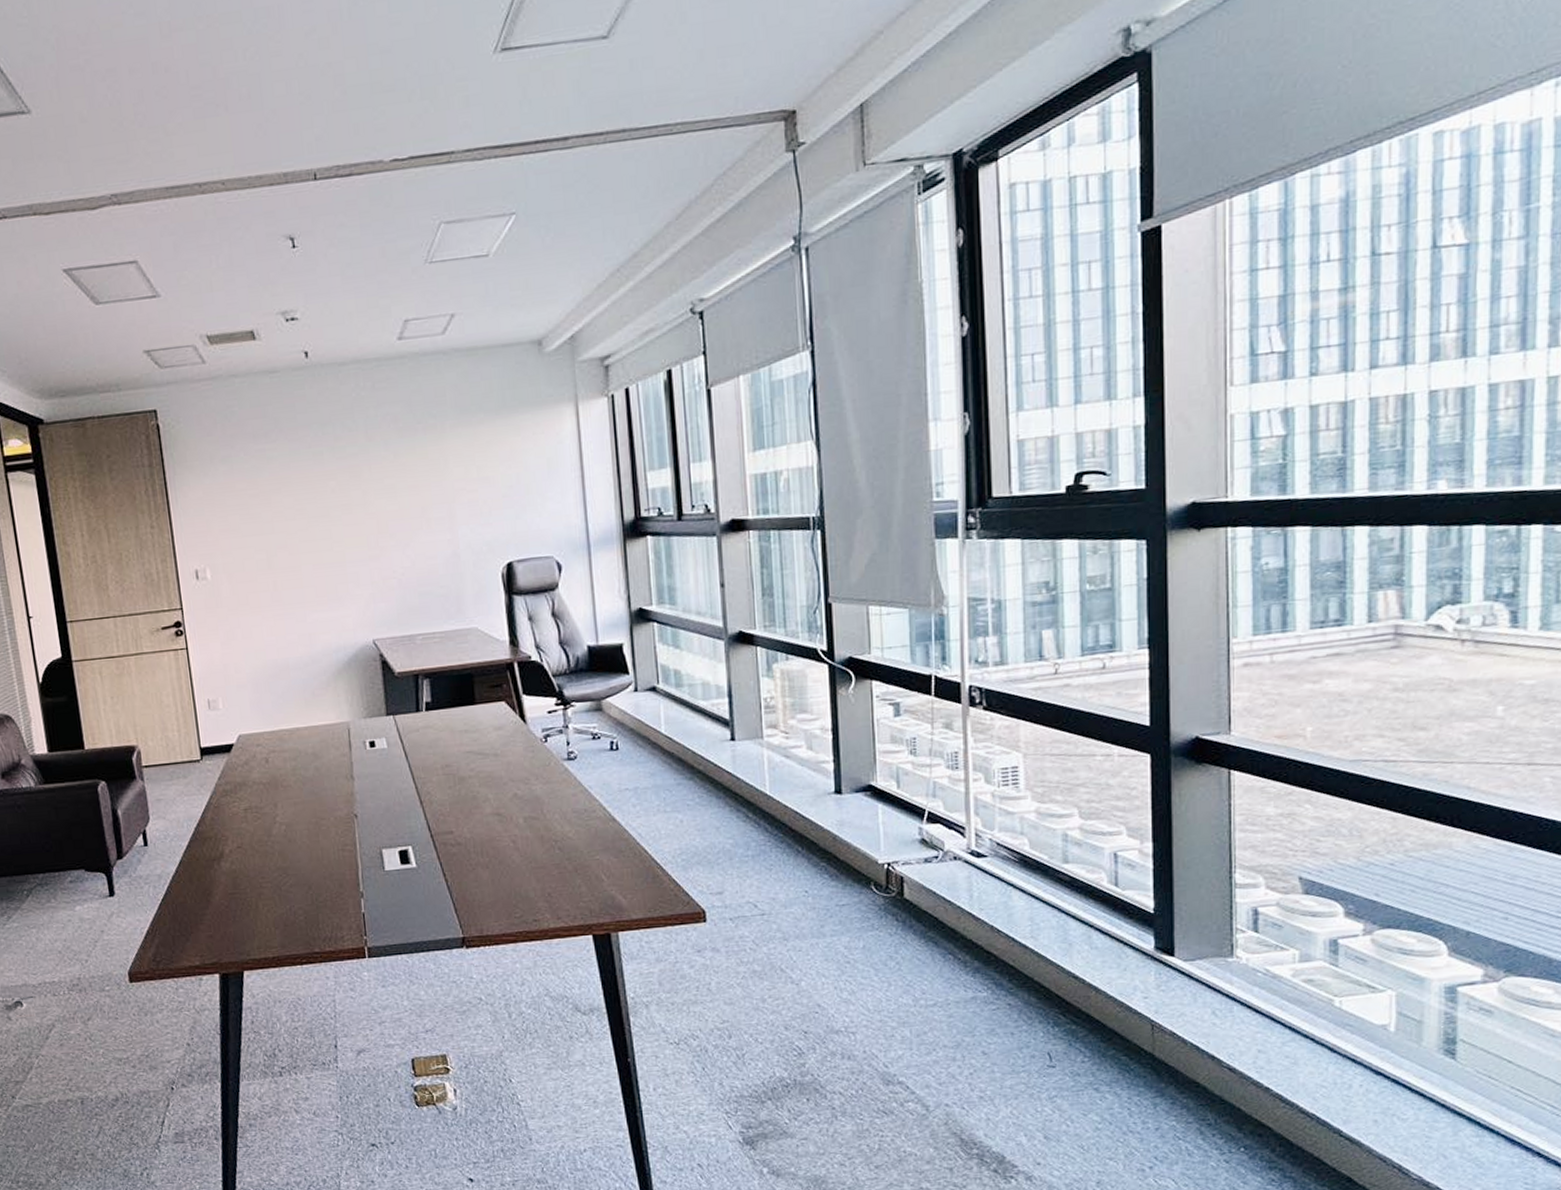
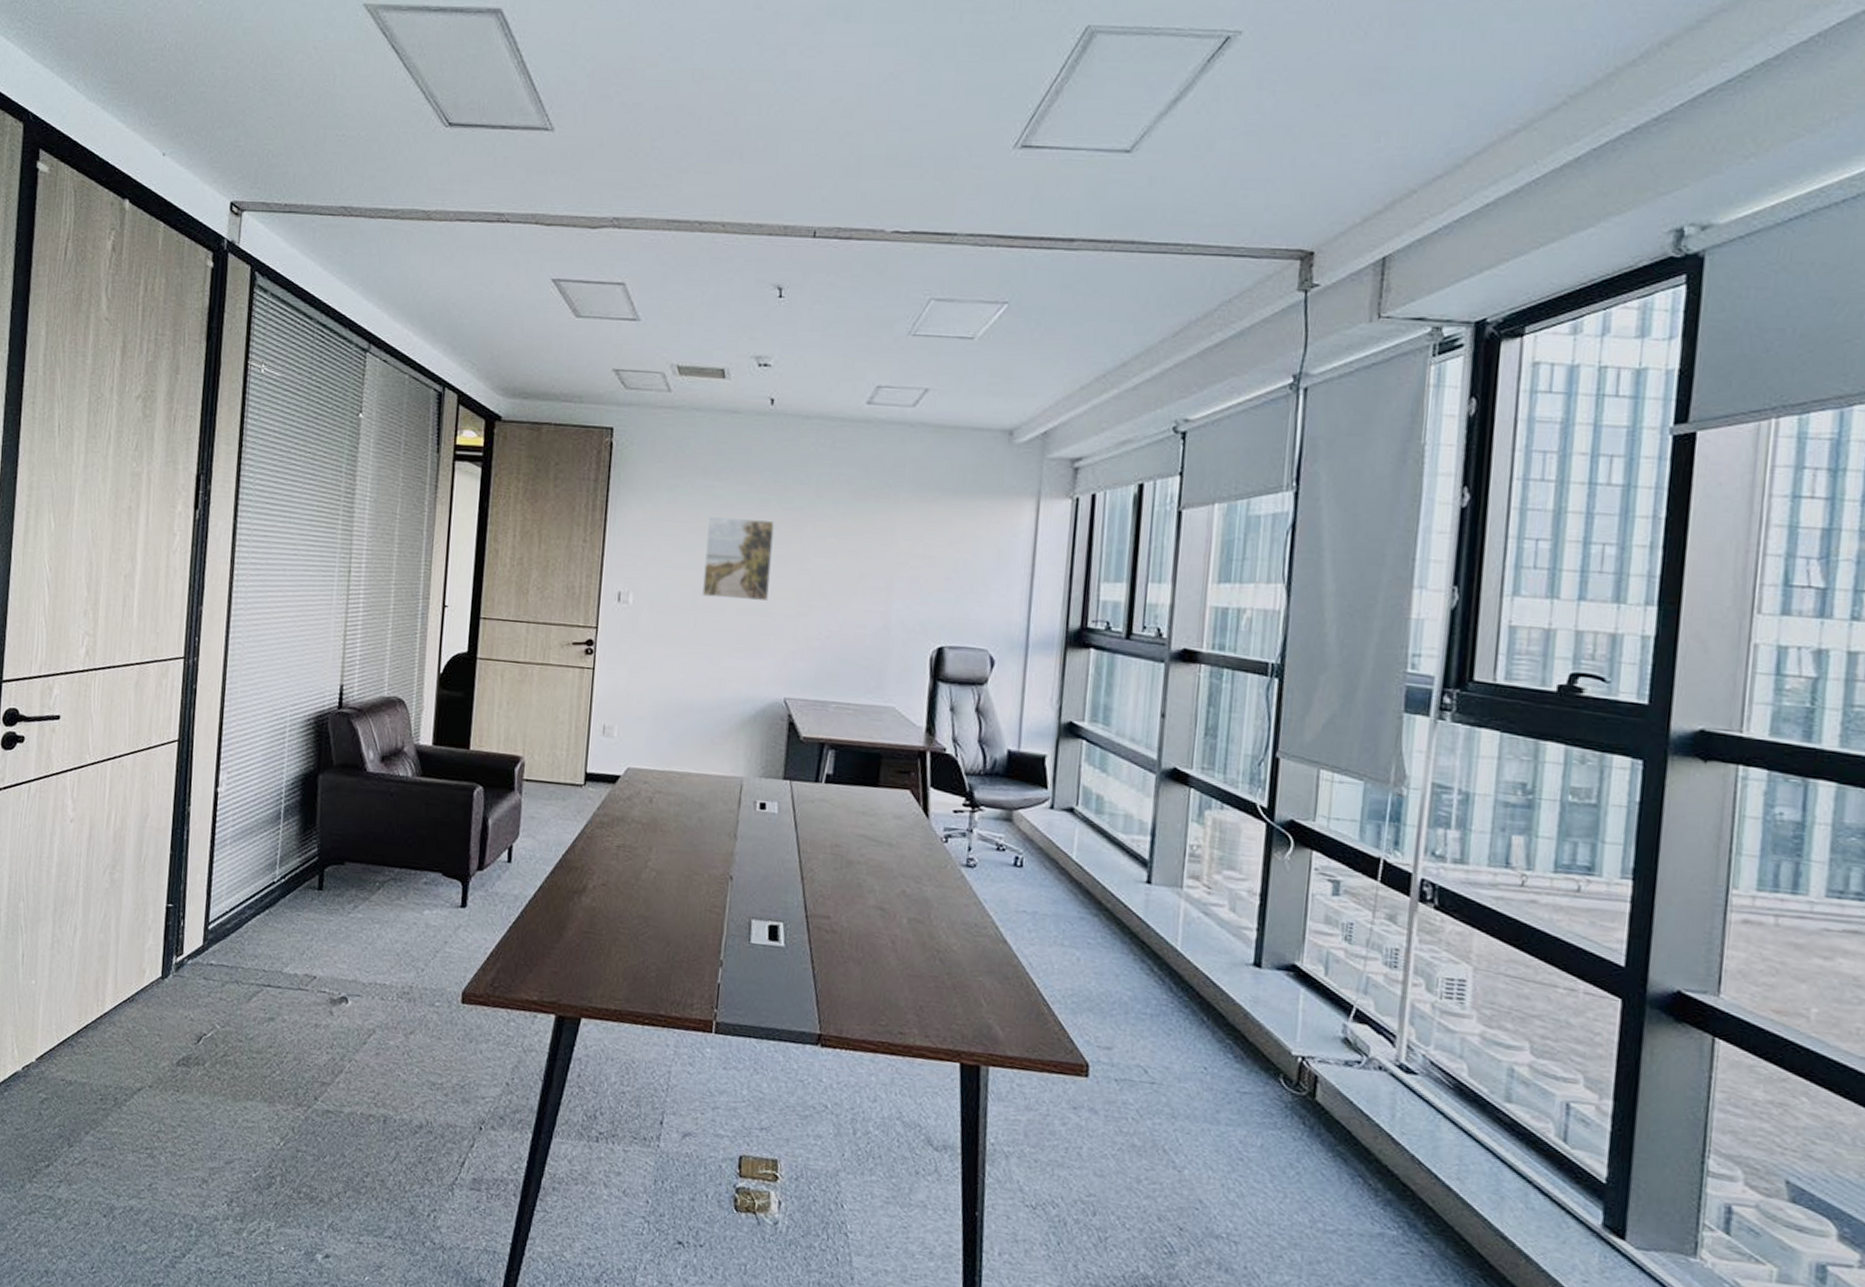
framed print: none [266,473,339,558] -> present [702,517,775,602]

